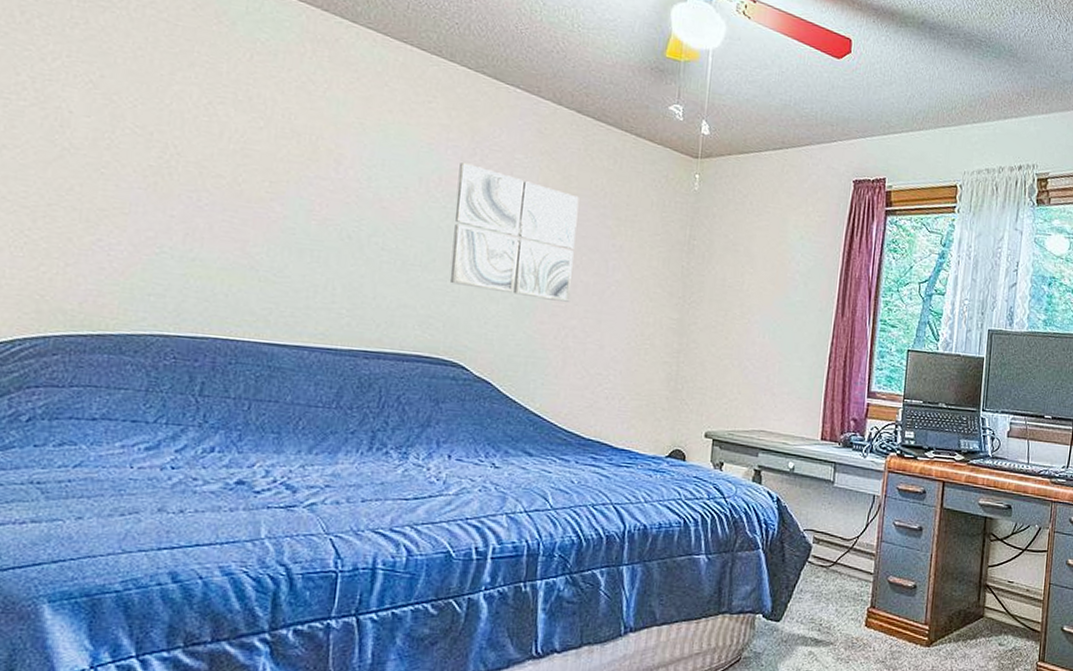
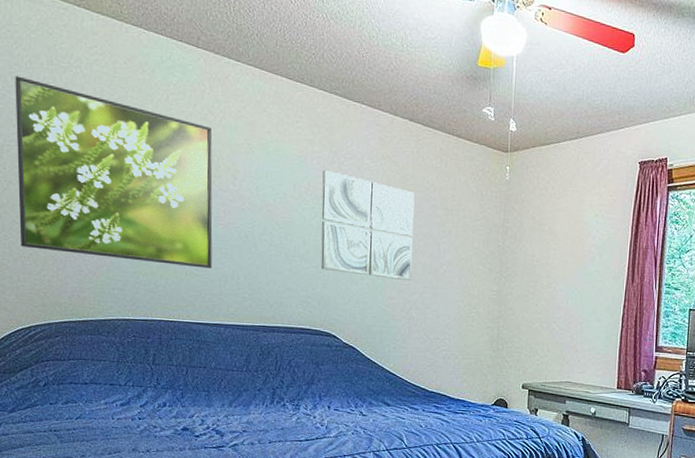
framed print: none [11,10,311,275] -> present [15,76,213,269]

